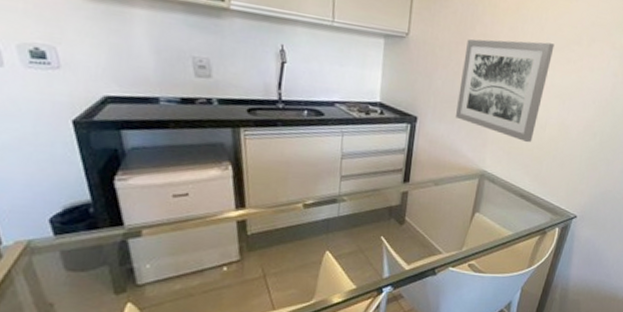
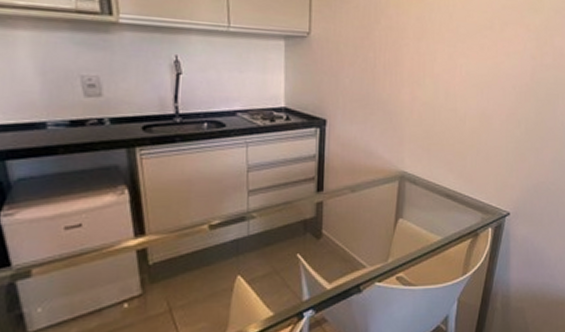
wall art: present [455,39,555,143] -> none [366,30,465,138]

